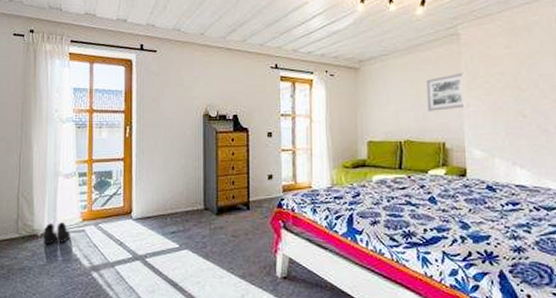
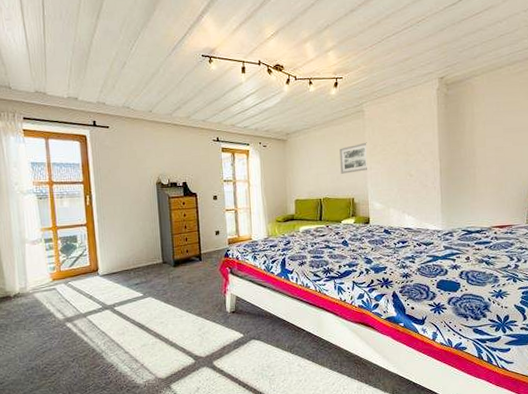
boots: present [43,222,71,245] -> none [16,283,43,304]

